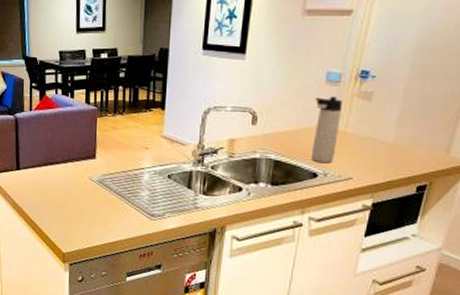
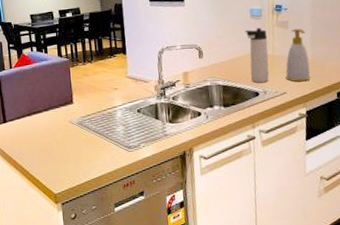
soap bottle: none [355,103,393,168] -> present [285,28,311,82]

